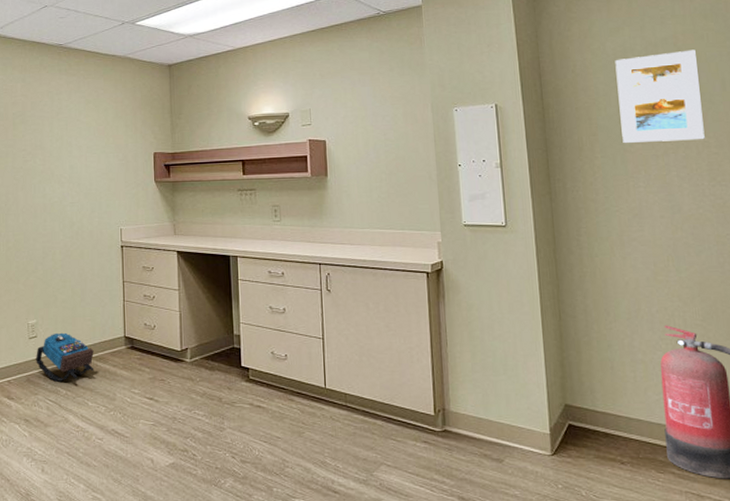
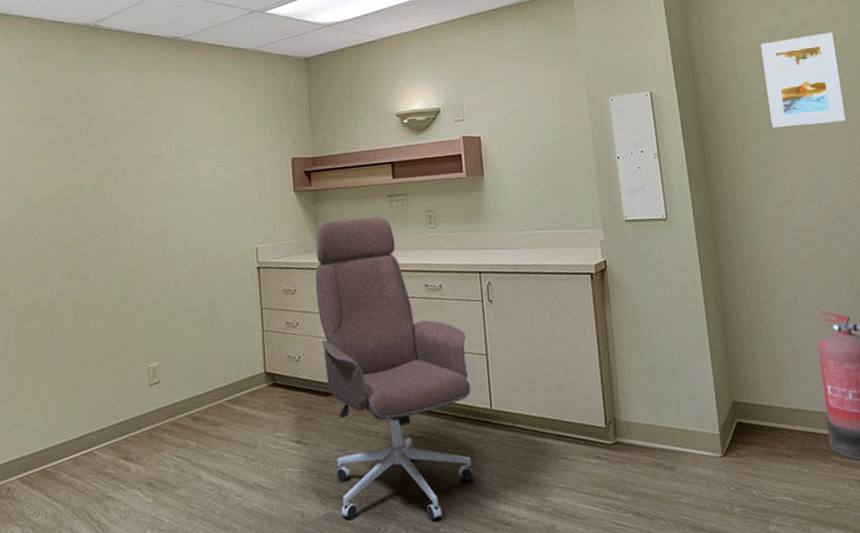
backpack: present [36,332,94,382] -> none [159,374,230,434]
office chair: none [170,207,307,480] -> present [315,216,474,521]

